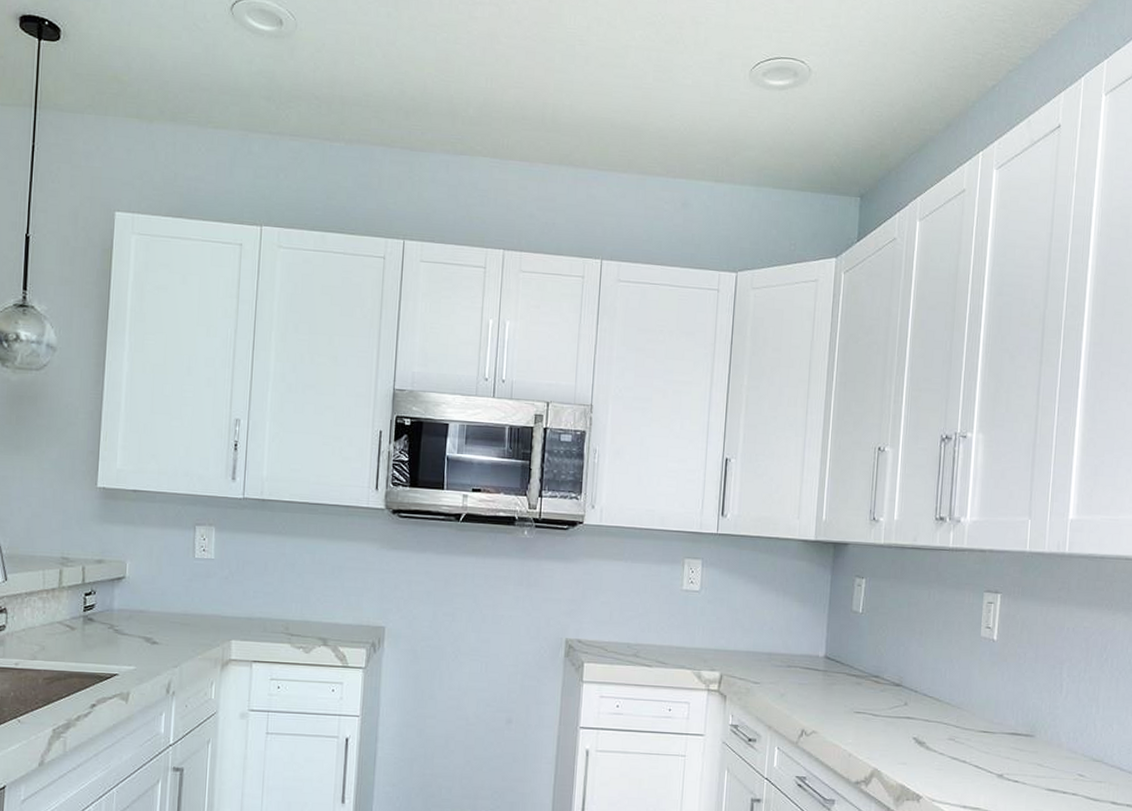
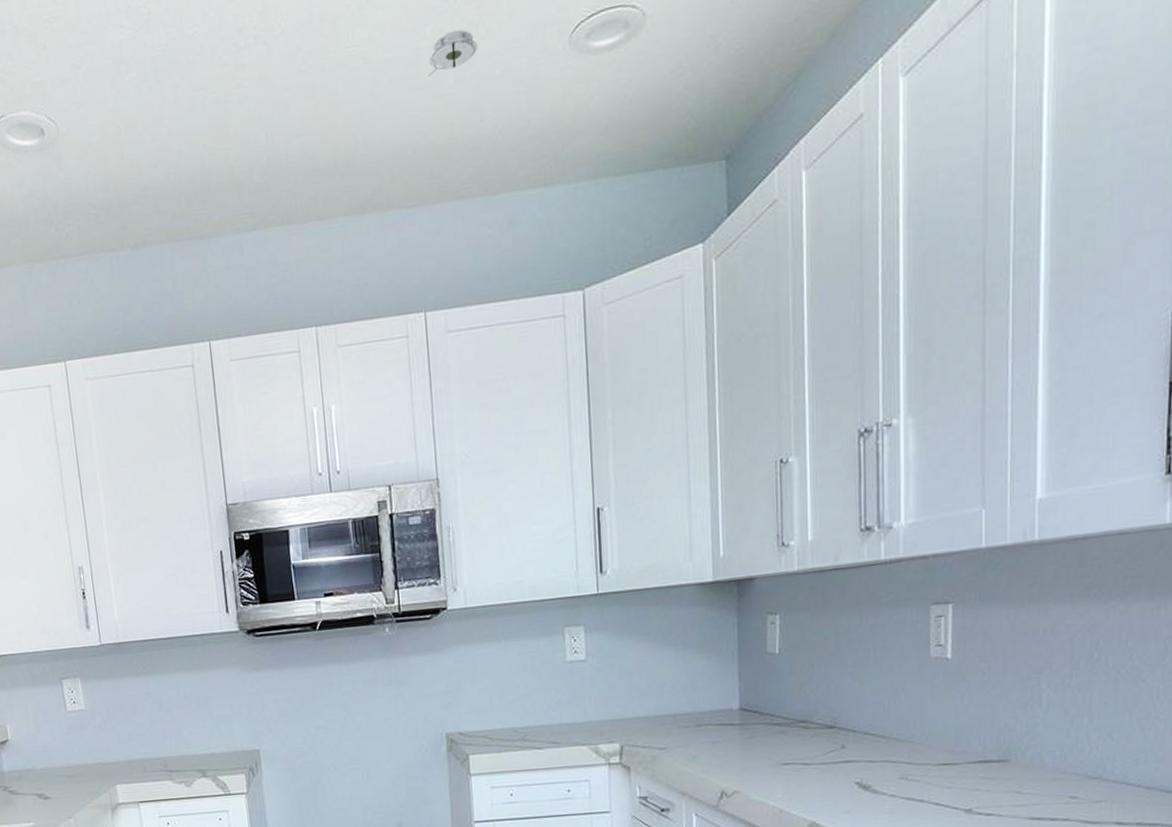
smoke detector: none [632,39,676,70] -> present [428,29,478,77]

